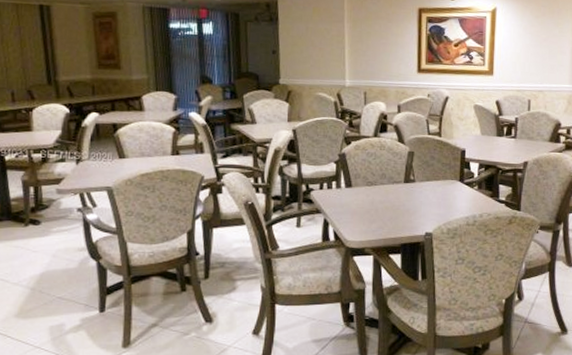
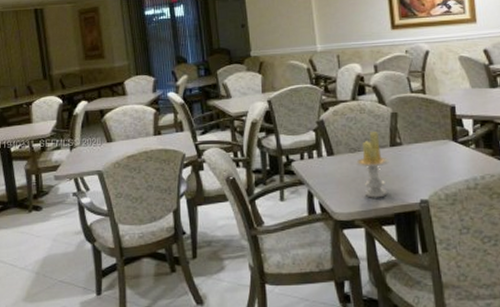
candle: none [371,168,402,229] -> present [356,131,389,198]

